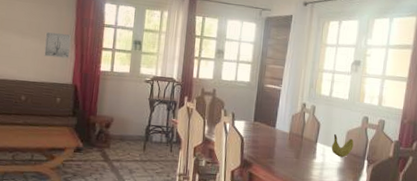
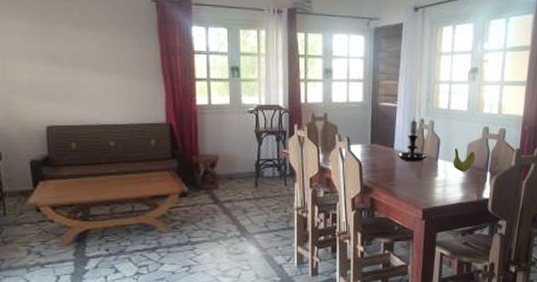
wall art: present [44,32,71,59] -> none [127,66,159,94]
candle holder: none [278,101,308,143] -> present [397,118,428,162]

